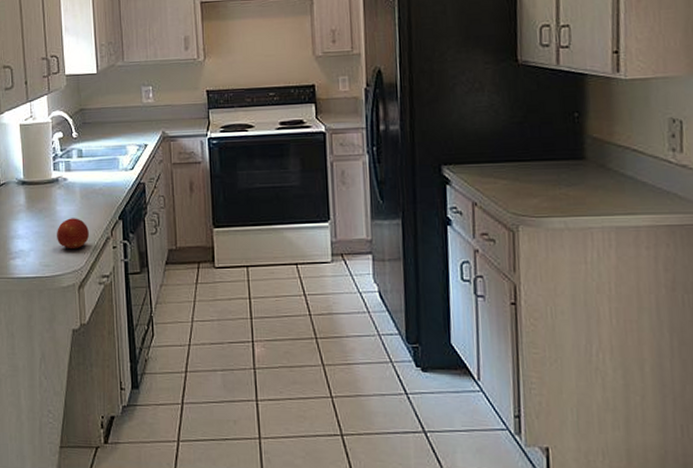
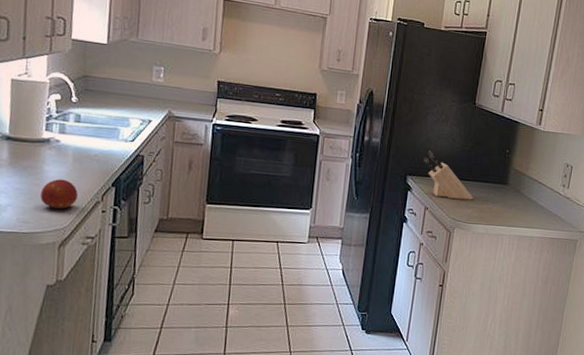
knife block: none [460,130,539,188] -> present [423,150,474,200]

